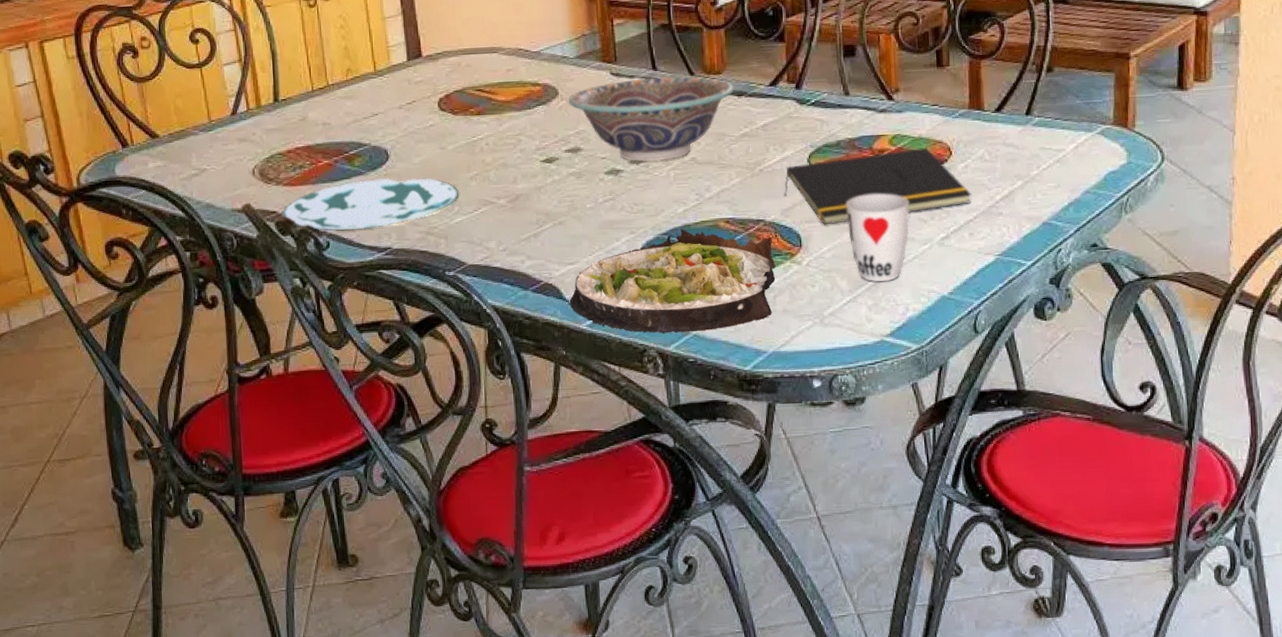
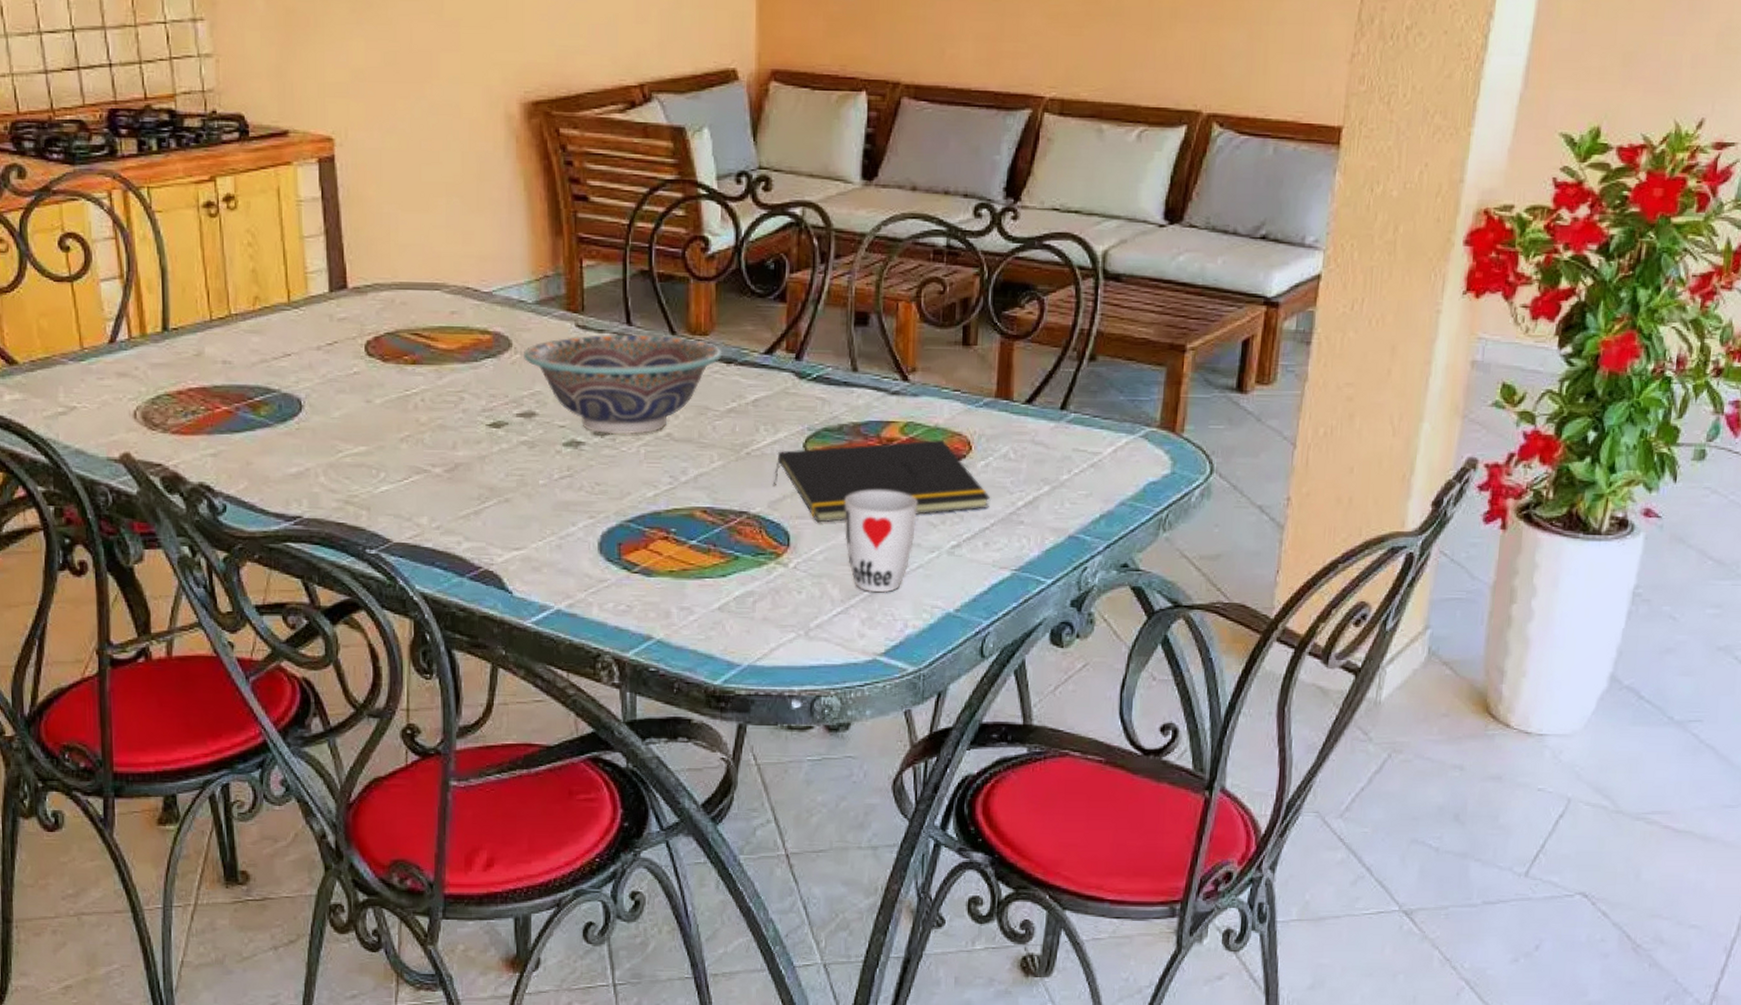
plate: present [281,178,458,231] -> none [168,432,385,493]
salad plate: present [569,228,776,334] -> none [512,516,758,637]

